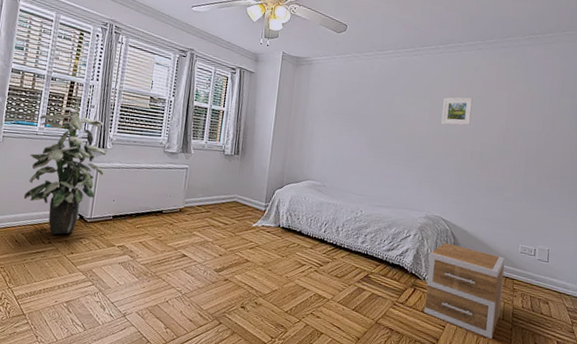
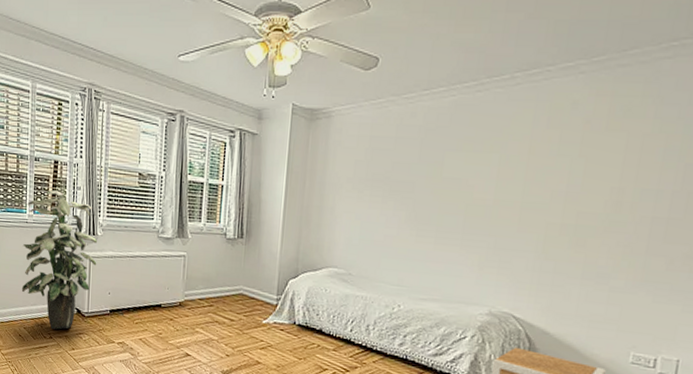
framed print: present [441,97,473,126] -> none [516,146,567,188]

